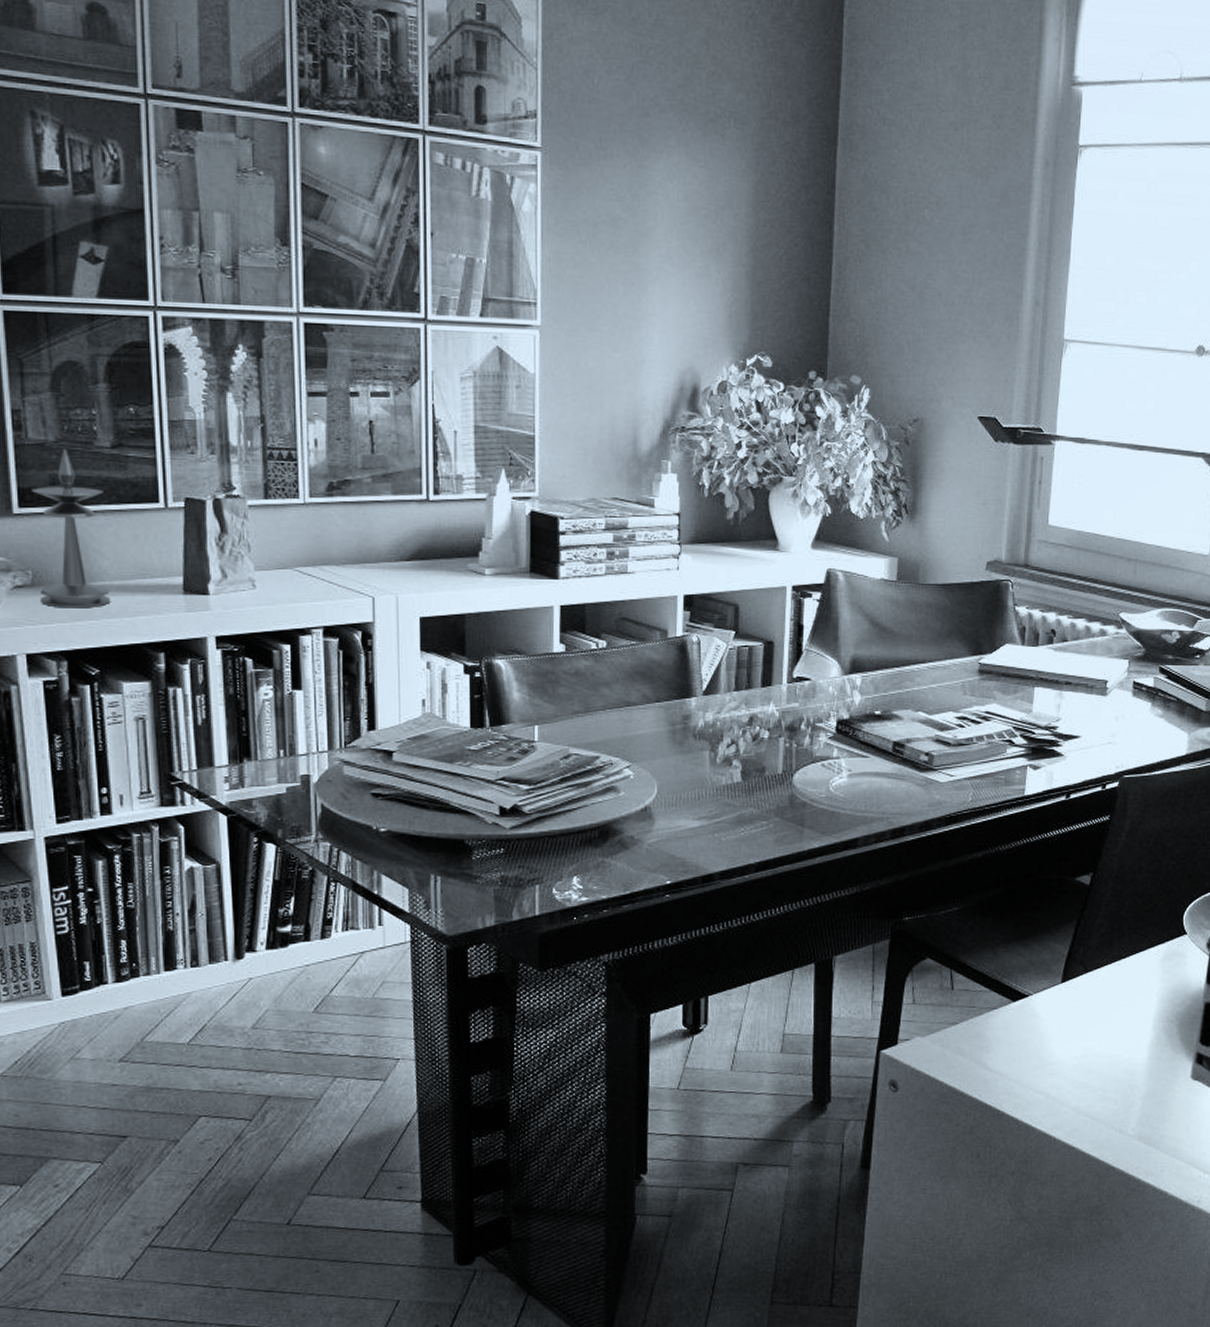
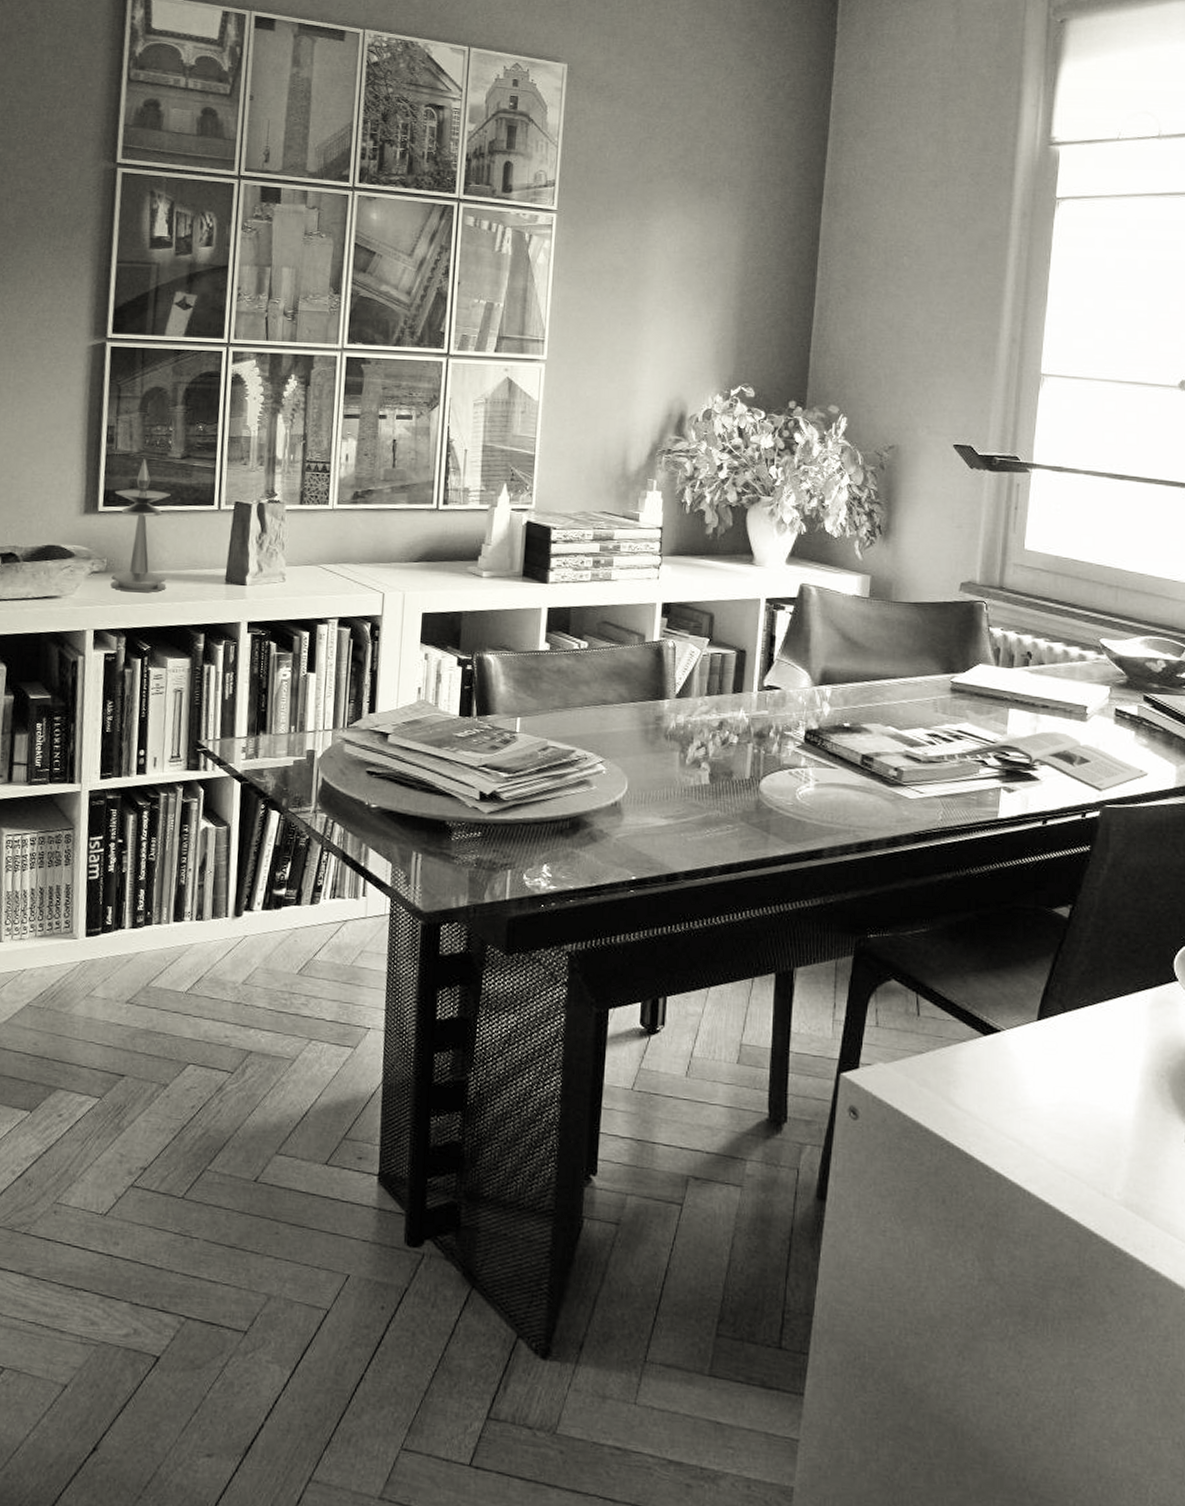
magazine: none [990,708,1163,764] -> present [961,731,1149,792]

